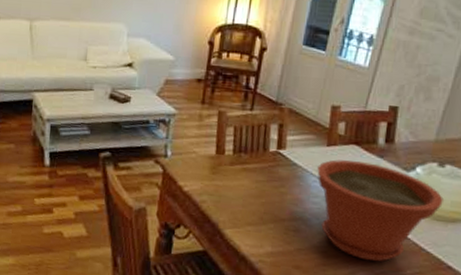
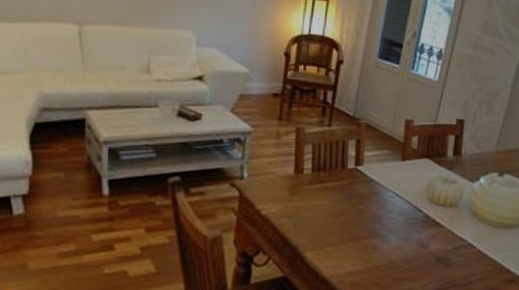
plant pot: present [317,159,443,262] -> none [393,174,503,272]

